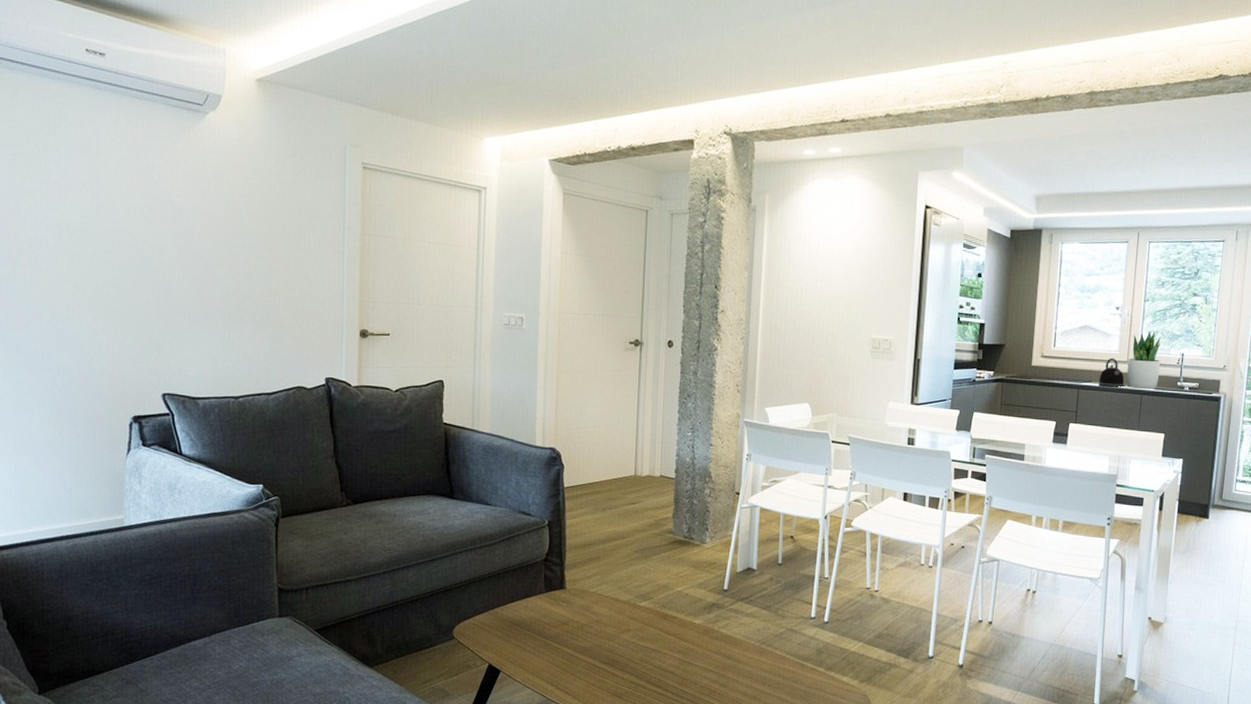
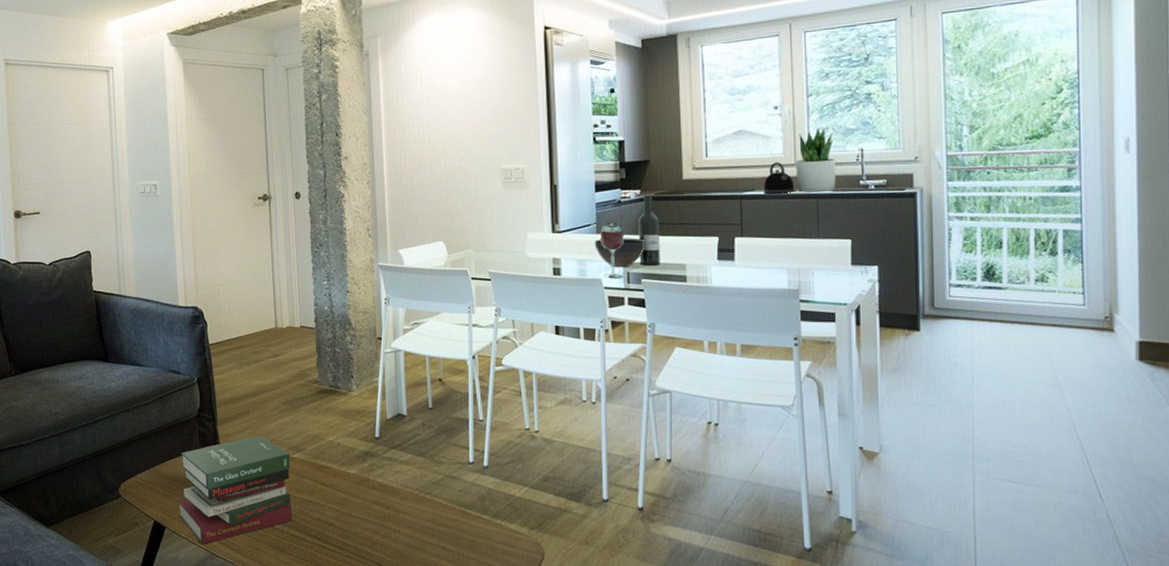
books: none [515,582,637,689] -> present [178,435,292,544]
bowl: none [947,414,993,443] -> present [594,238,645,268]
wineglass: none [952,399,975,452] -> present [600,222,624,278]
wine bottle: none [985,376,1007,444] -> present [638,194,661,267]

